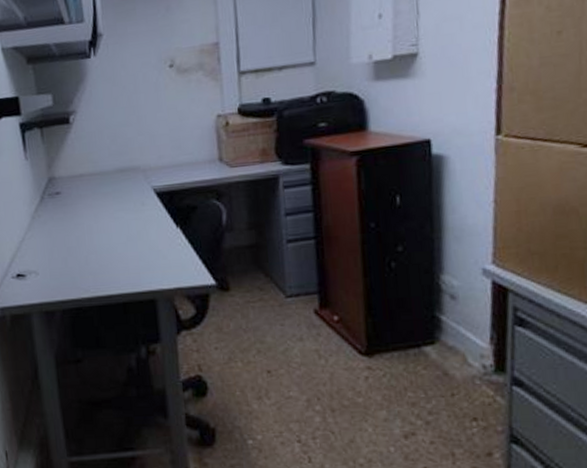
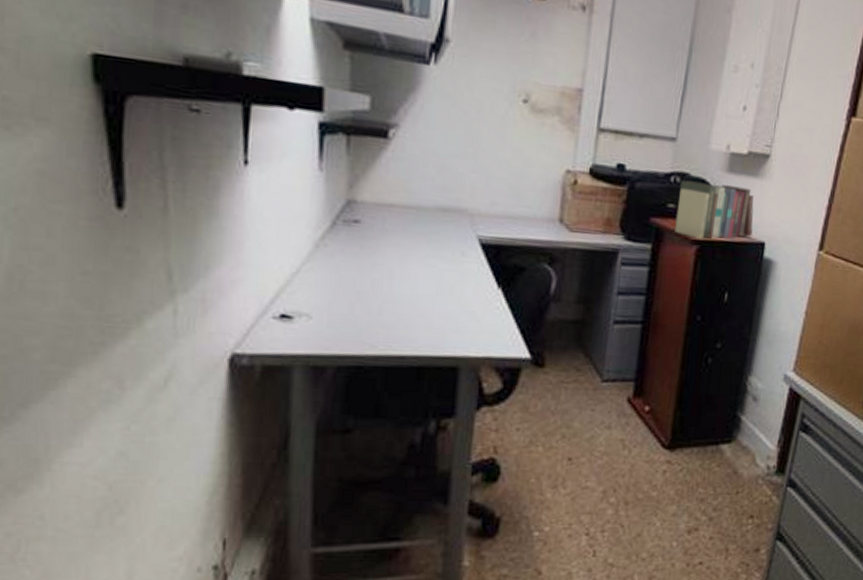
books: none [328,90,414,150] -> present [675,180,754,240]

